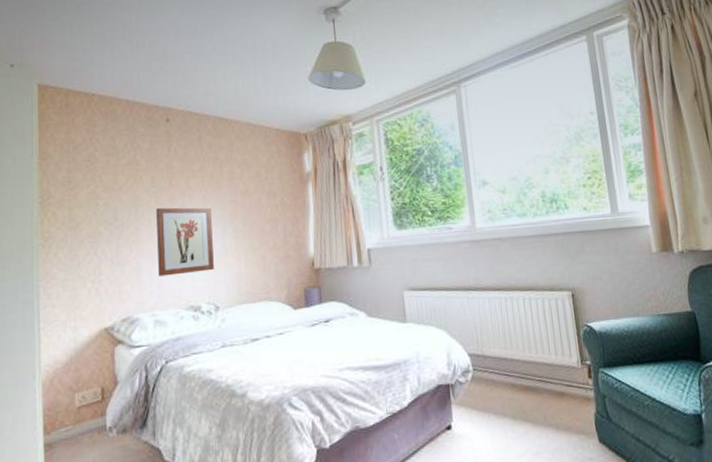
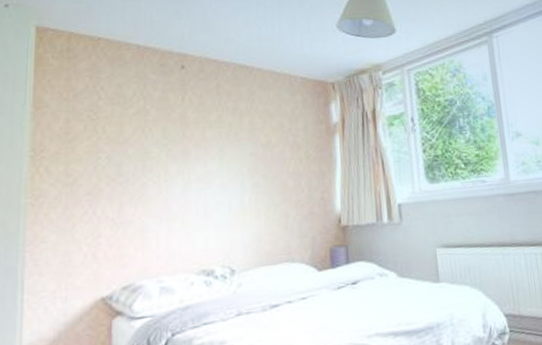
wall art: present [156,207,214,277] -> none [167,161,230,238]

